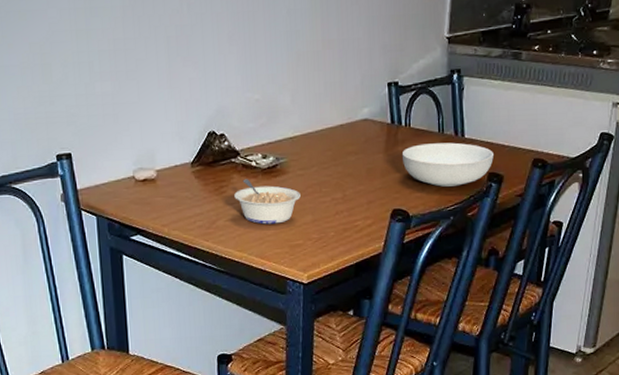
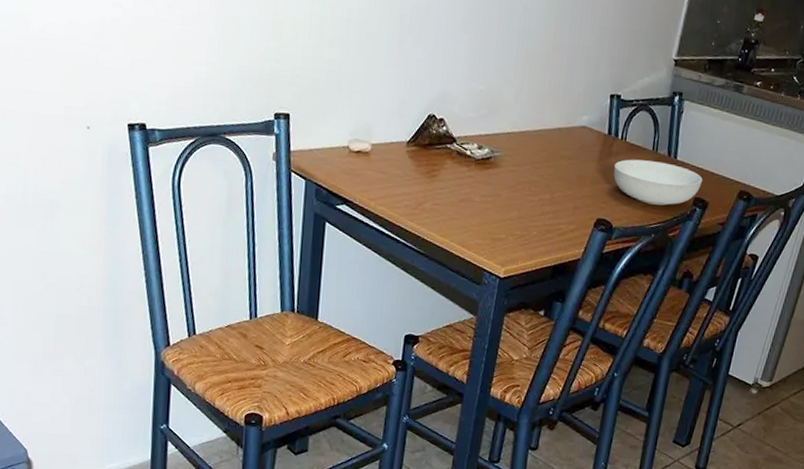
legume: present [234,179,301,225] -> none [444,166,510,215]

